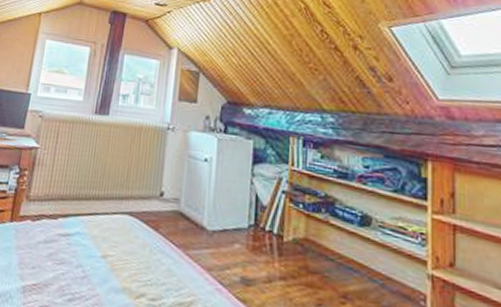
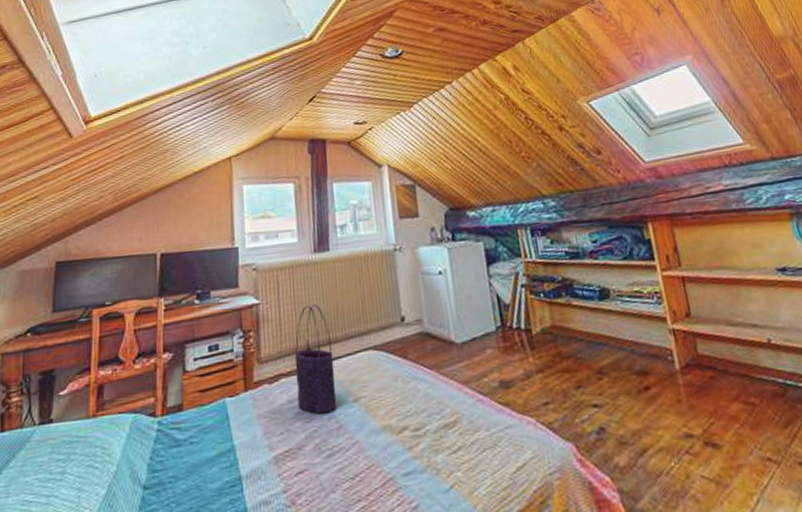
tote bag: none [52,160,94,262] -> present [294,304,338,414]

